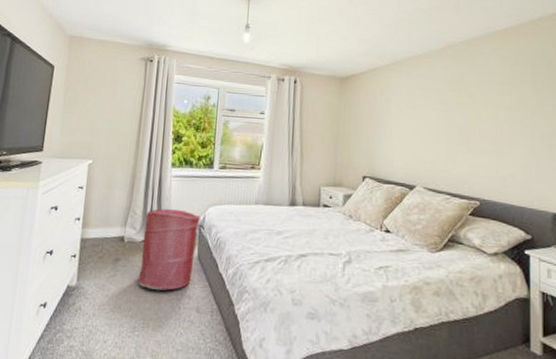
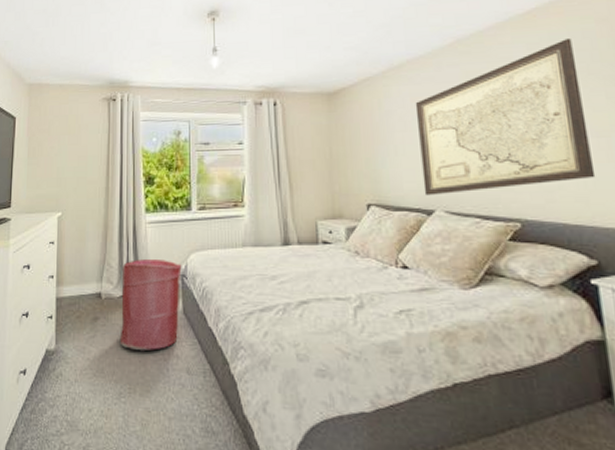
wall art: none [409,55,538,174] -> present [415,37,596,196]

